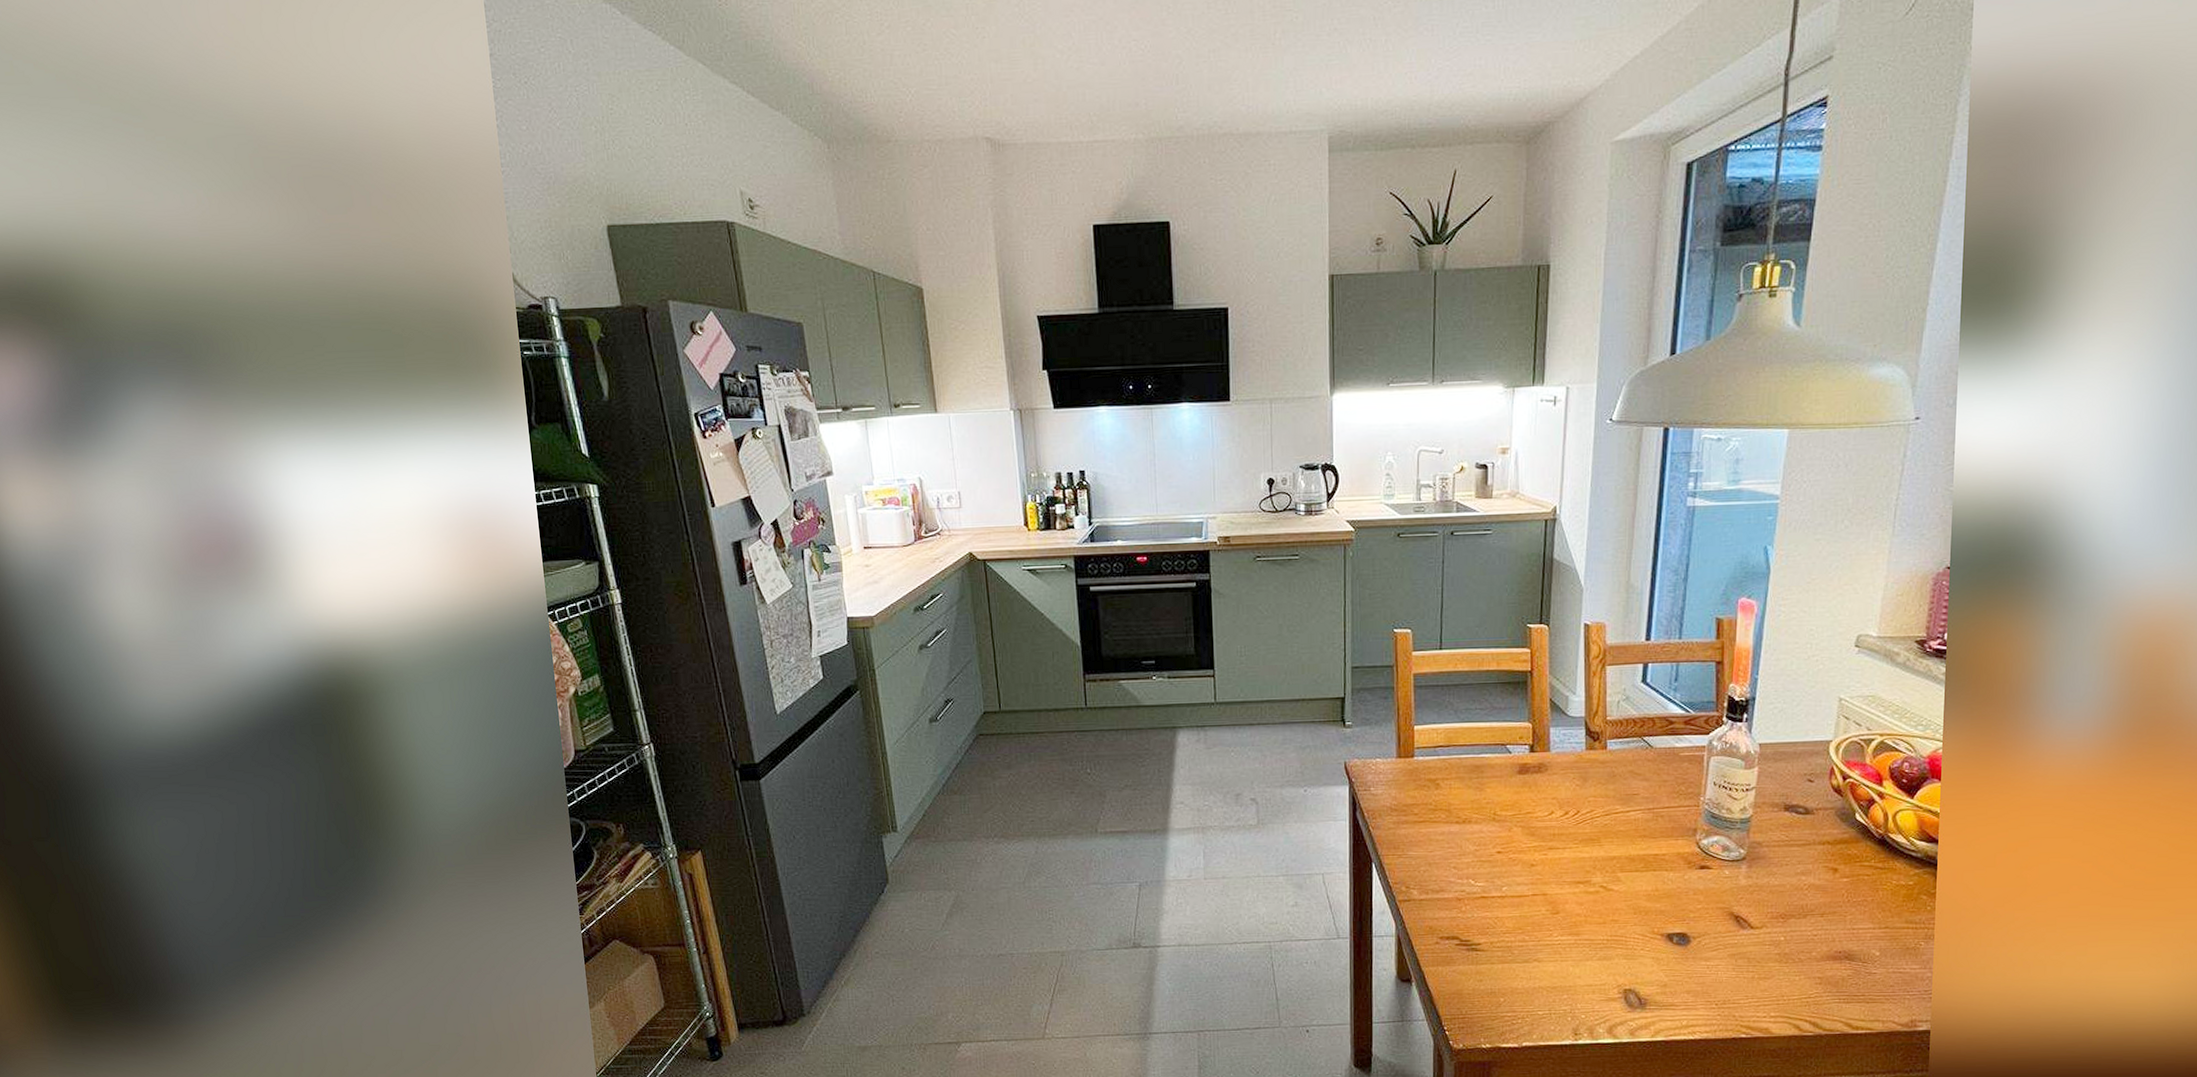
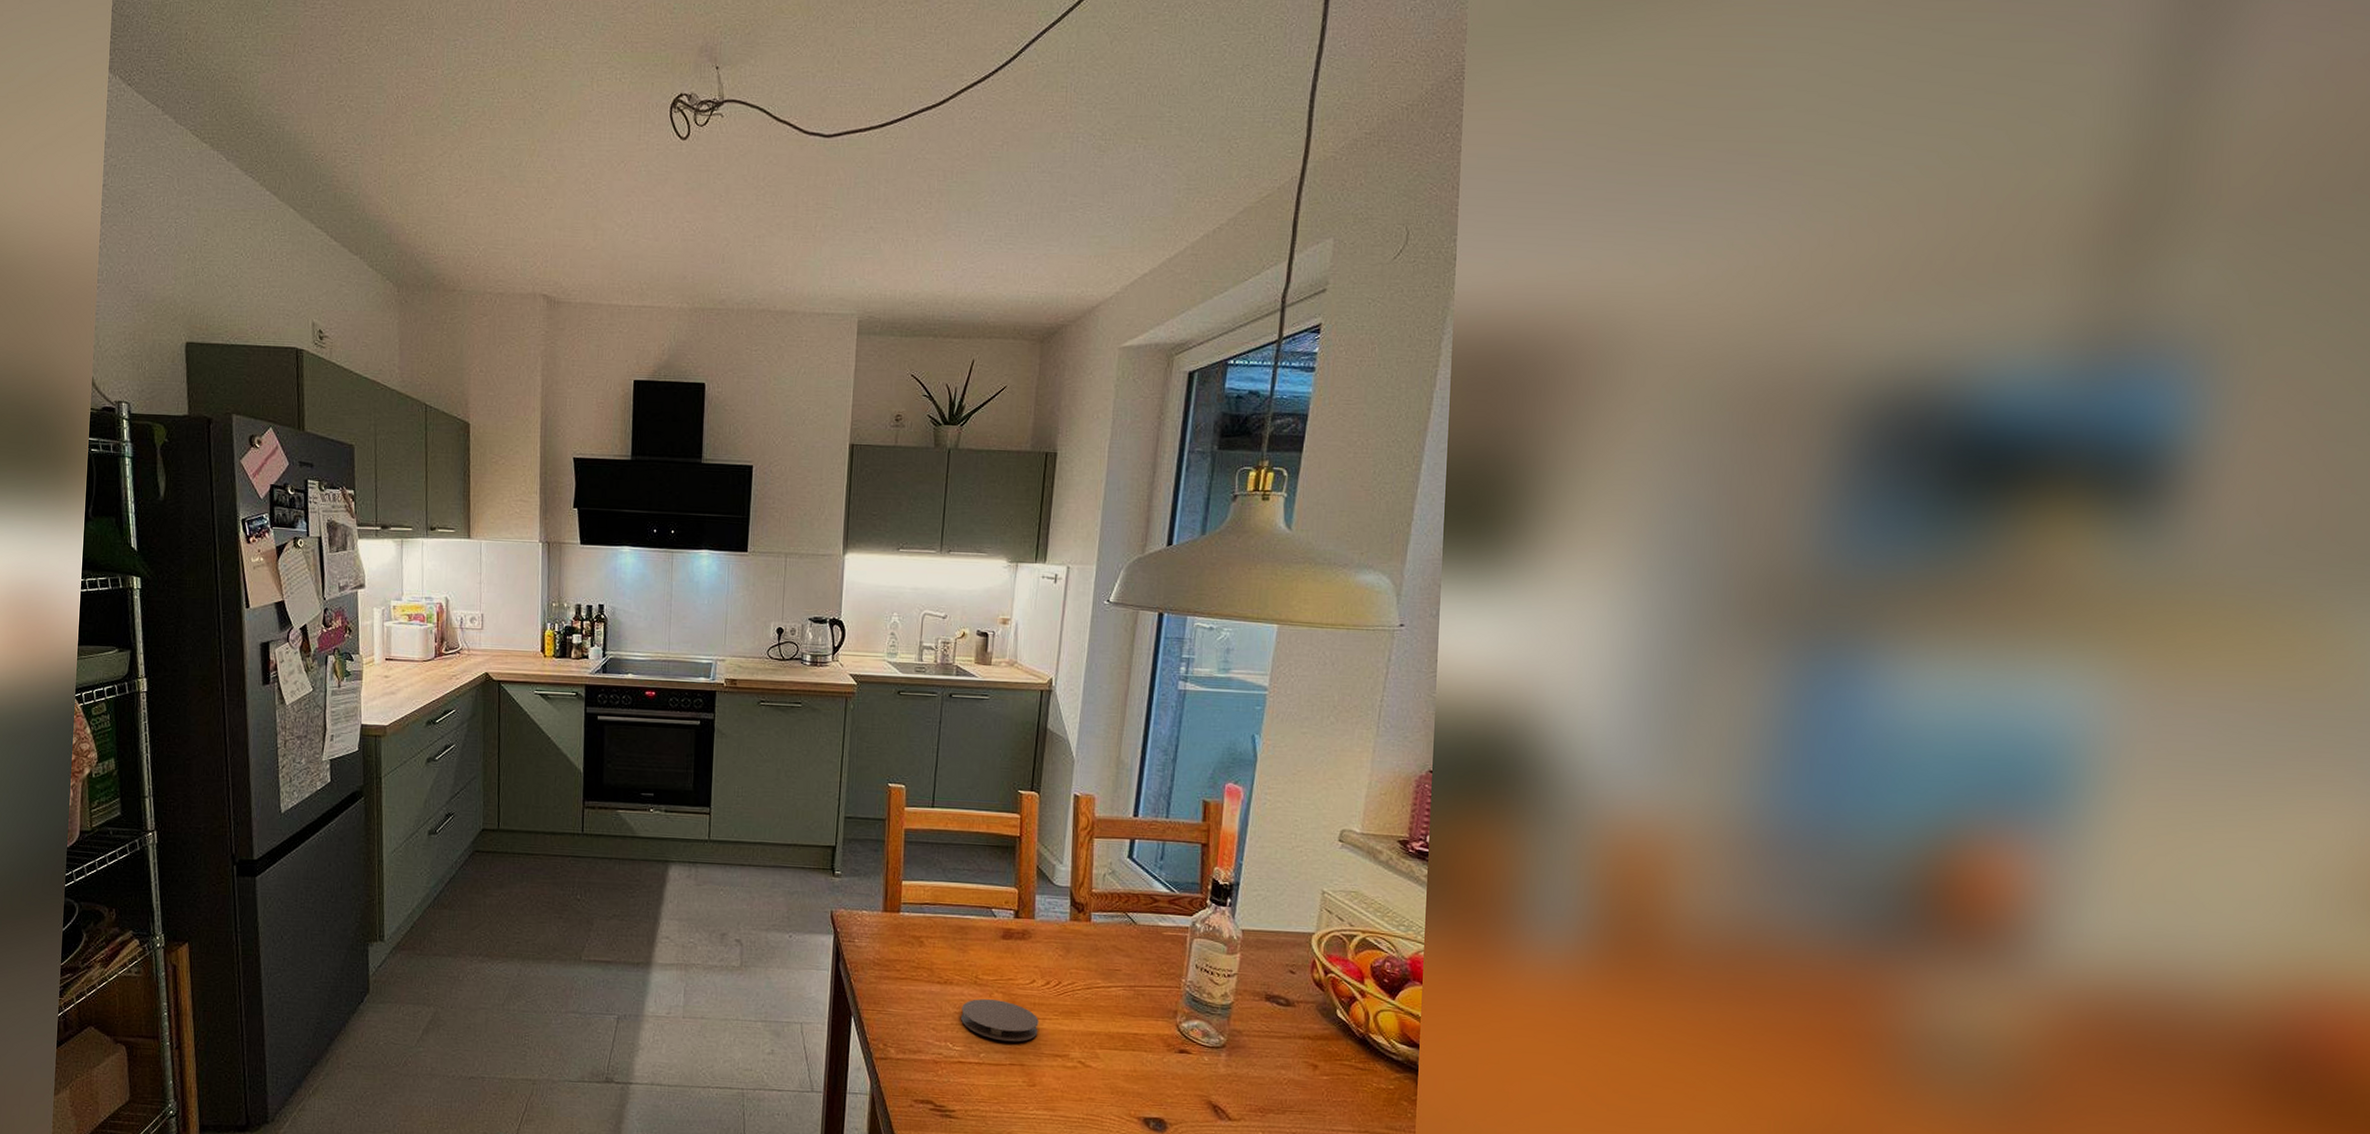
coaster: none [1482,834,1559,874] -> present [961,999,1039,1042]

